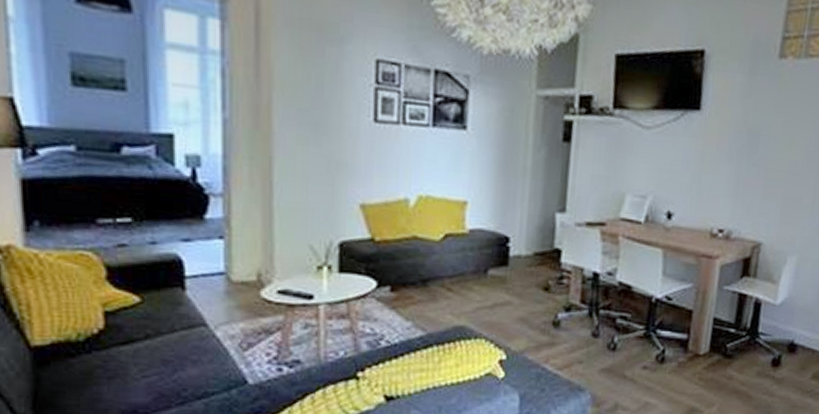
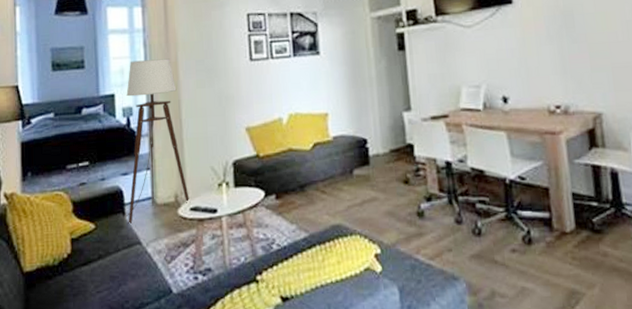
floor lamp: none [186,93,279,301] -> present [125,58,191,224]

